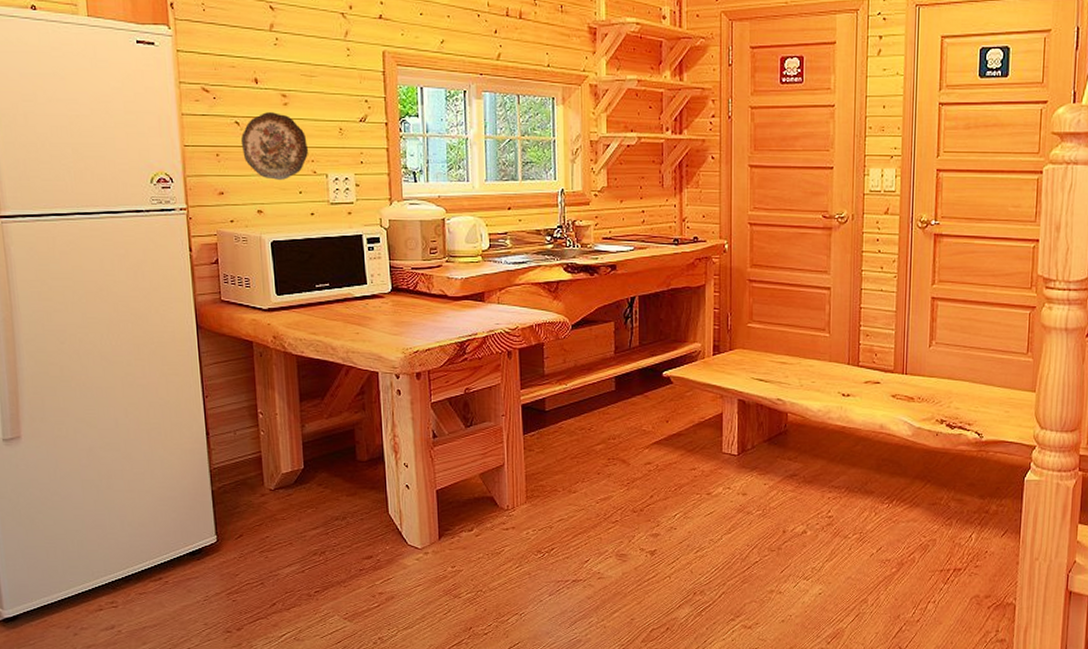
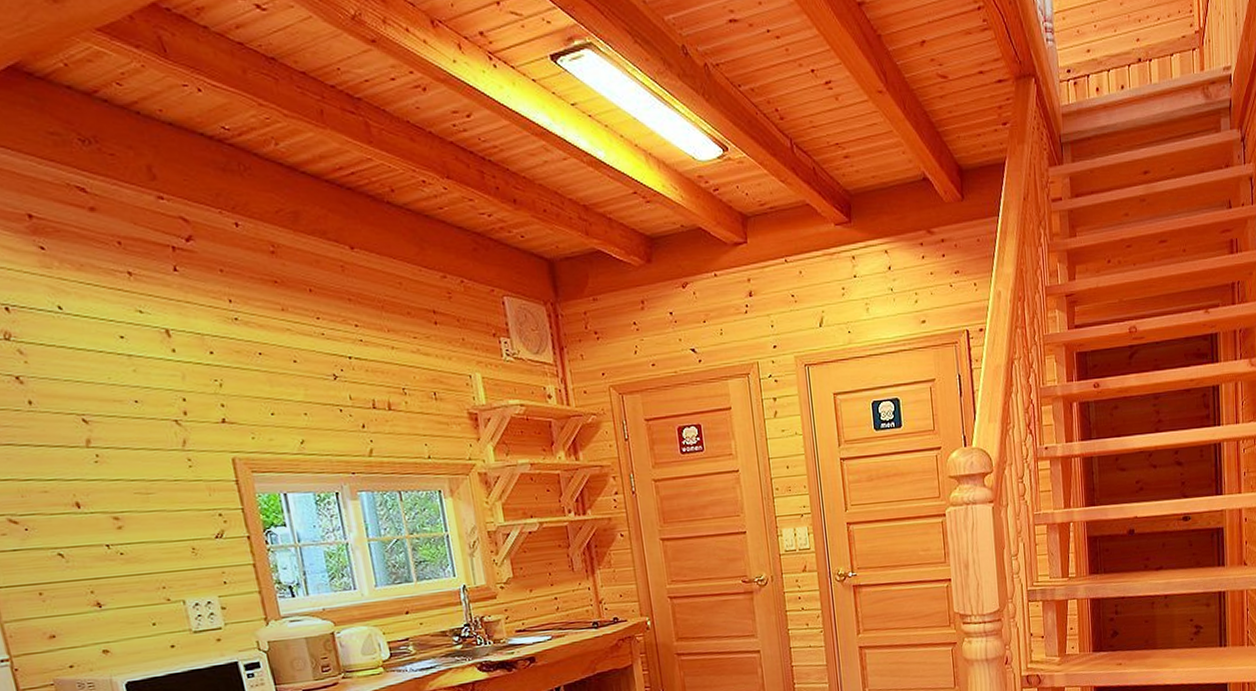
decorative plate: present [240,112,308,180] -> none [68,538,157,614]

